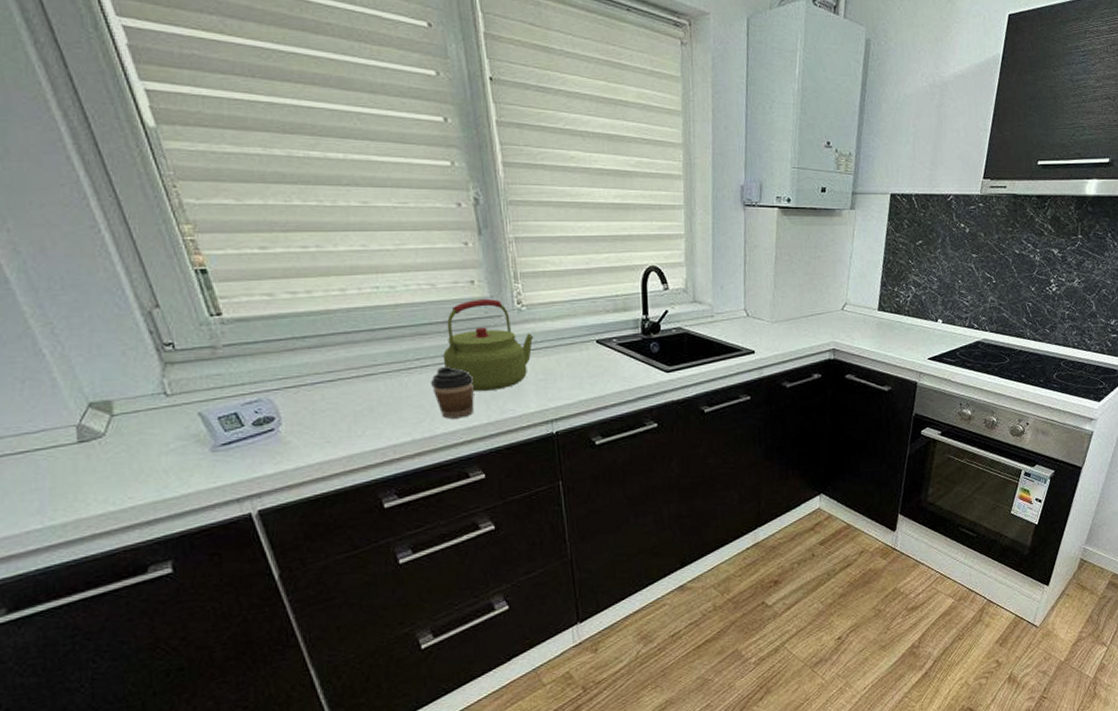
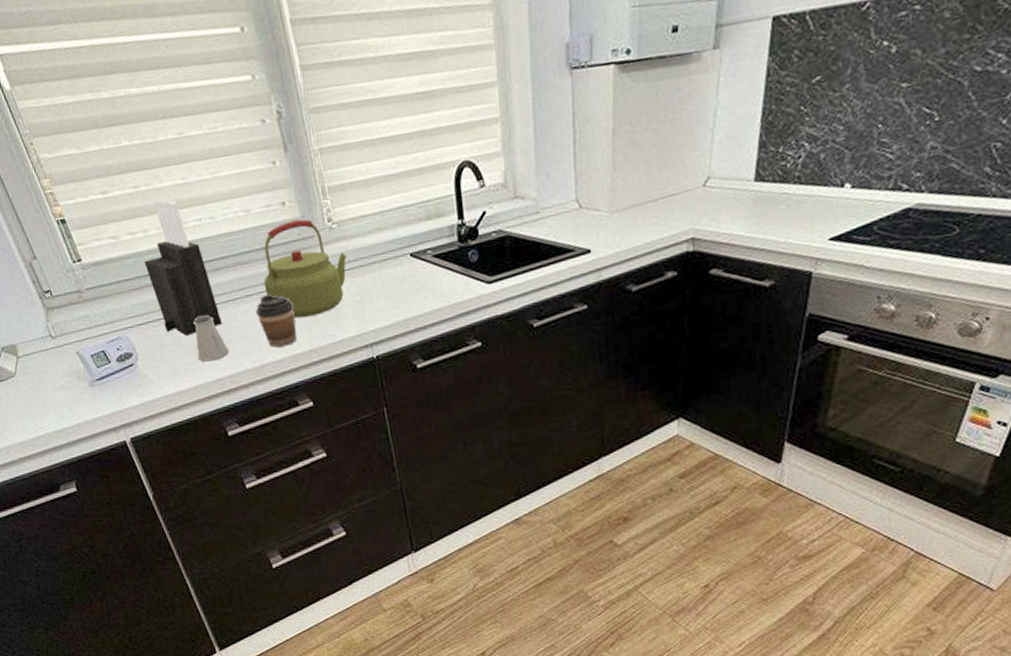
knife block: none [303,262,391,402] -> present [144,199,222,336]
saltshaker: none [355,381,396,430] -> present [193,314,230,362]

